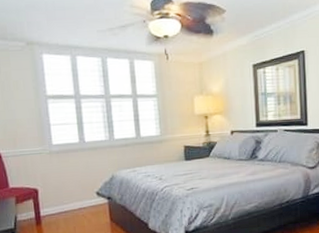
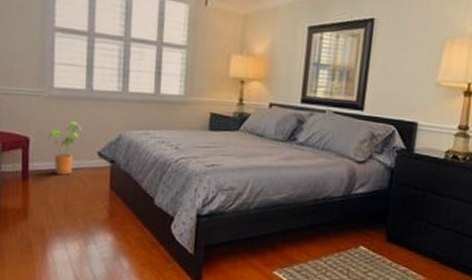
house plant: none [53,170,80,216] -> present [48,122,82,175]

